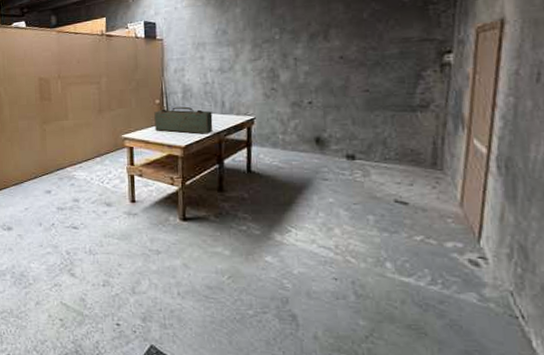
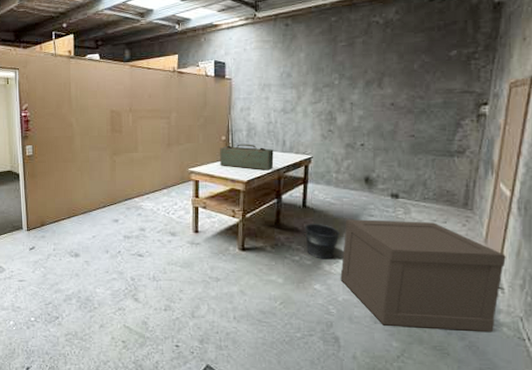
bucket: none [247,190,291,229] -> present [301,224,340,260]
wooden crate: none [293,184,487,310] -> present [340,219,506,333]

